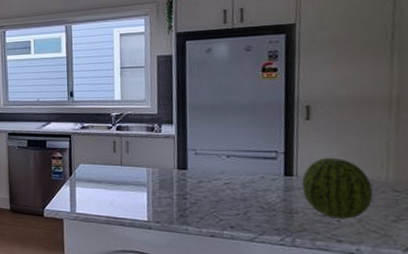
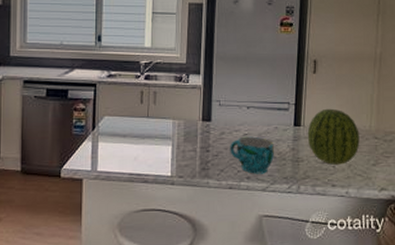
cup: none [209,185,262,224] -> present [230,136,274,174]

